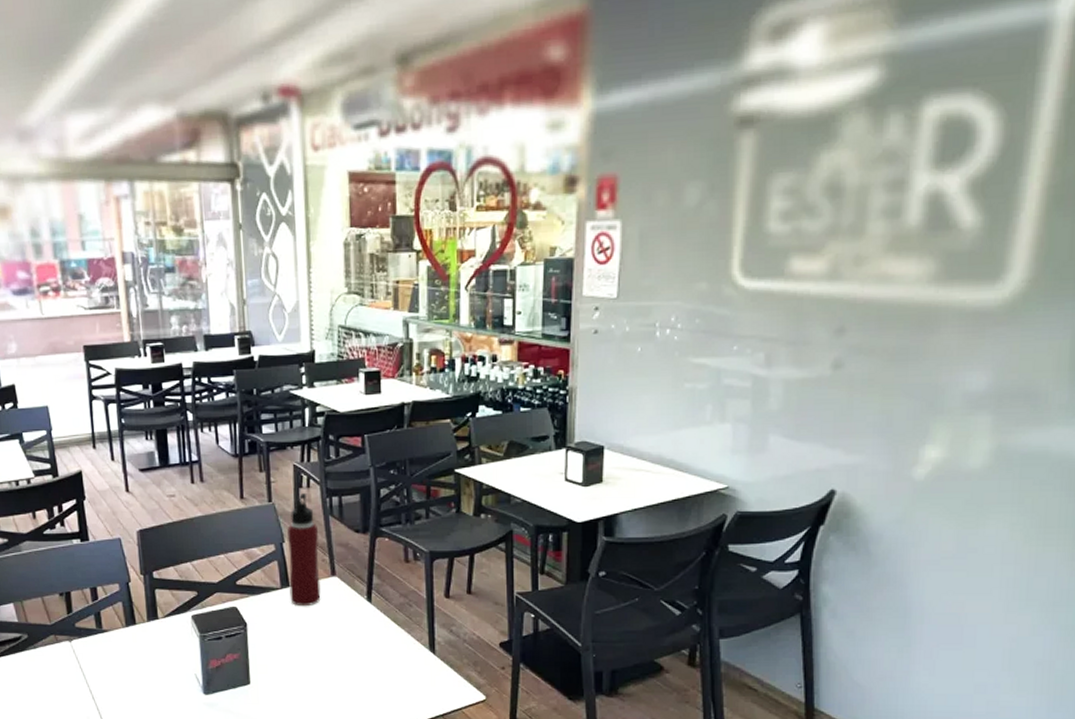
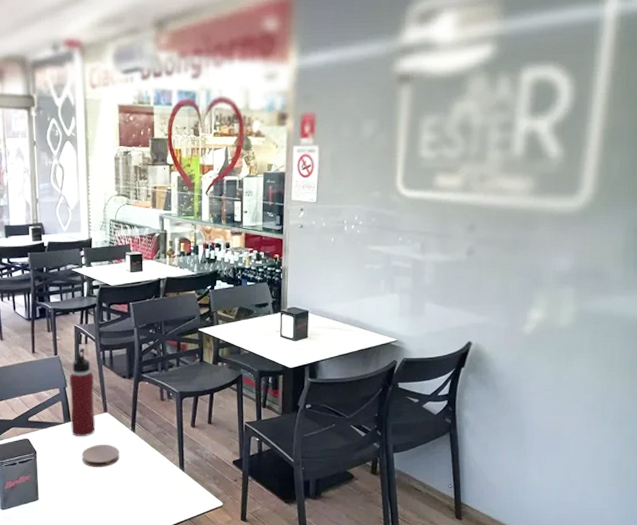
coaster: none [304,616,351,646] -> present [82,444,119,468]

